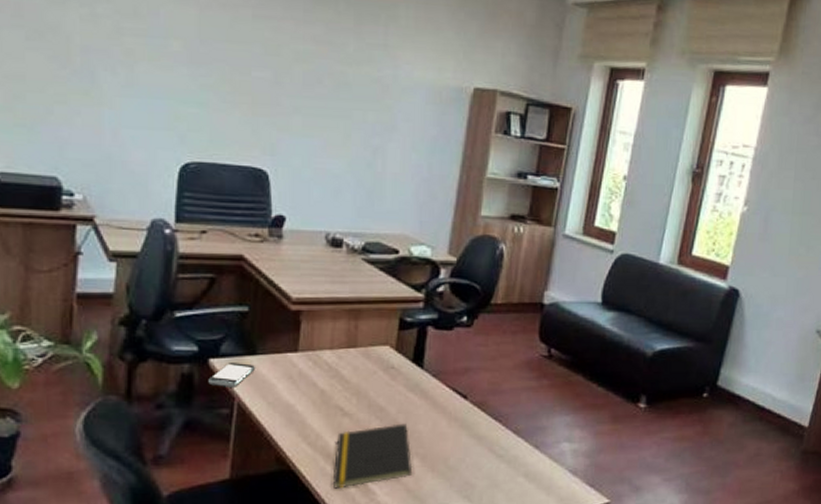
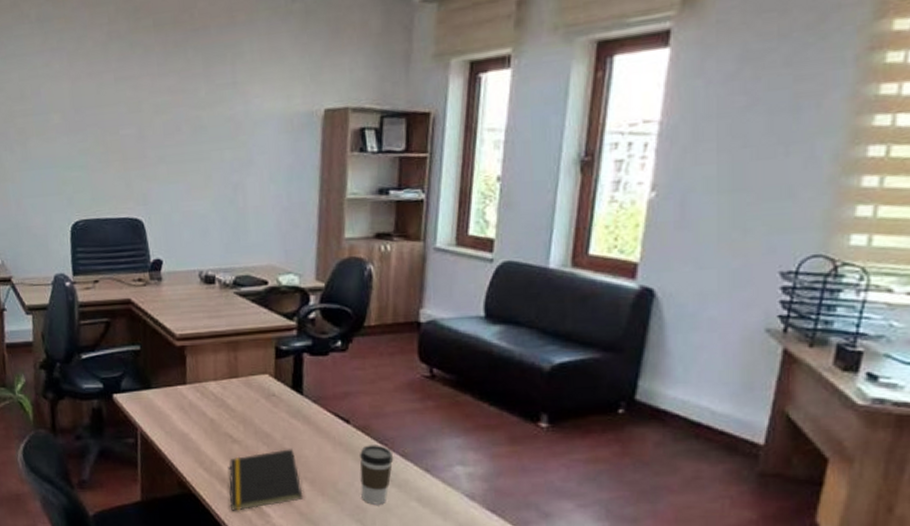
smartphone: present [208,361,255,387] -> none [114,396,152,419]
coffee cup: none [471,421,506,481] -> present [359,445,394,505]

